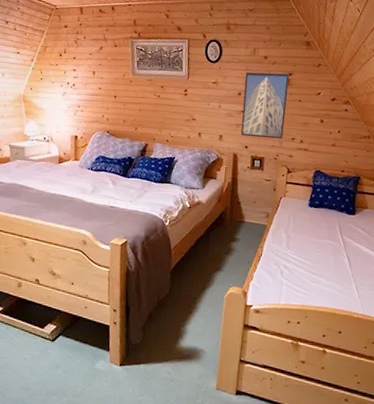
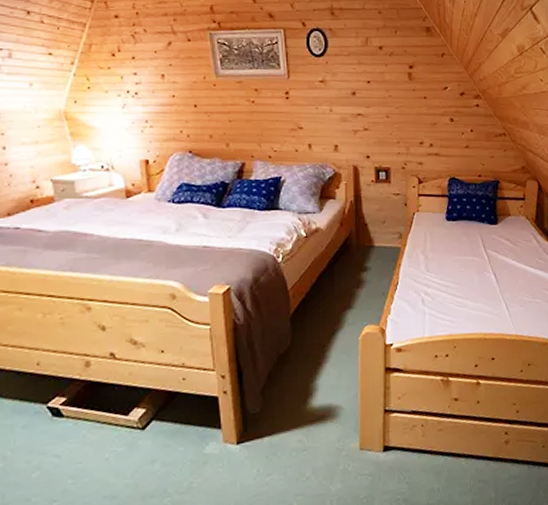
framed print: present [241,72,289,139] -> none [358,65,411,145]

